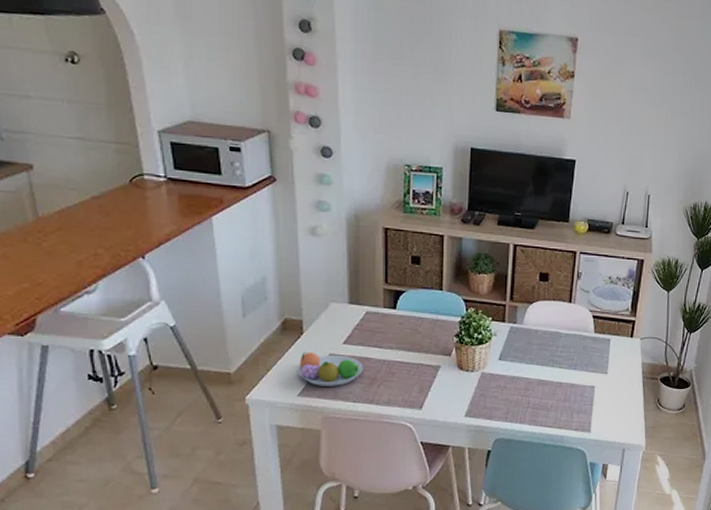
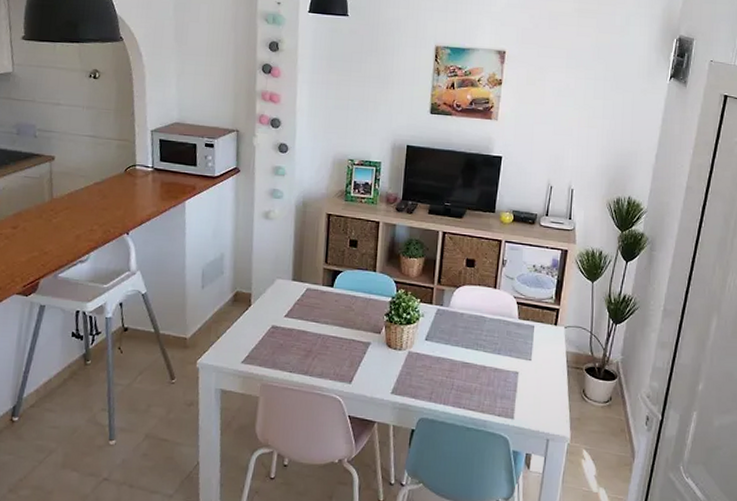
fruit bowl: present [296,351,363,386] -> none [242,322,301,356]

